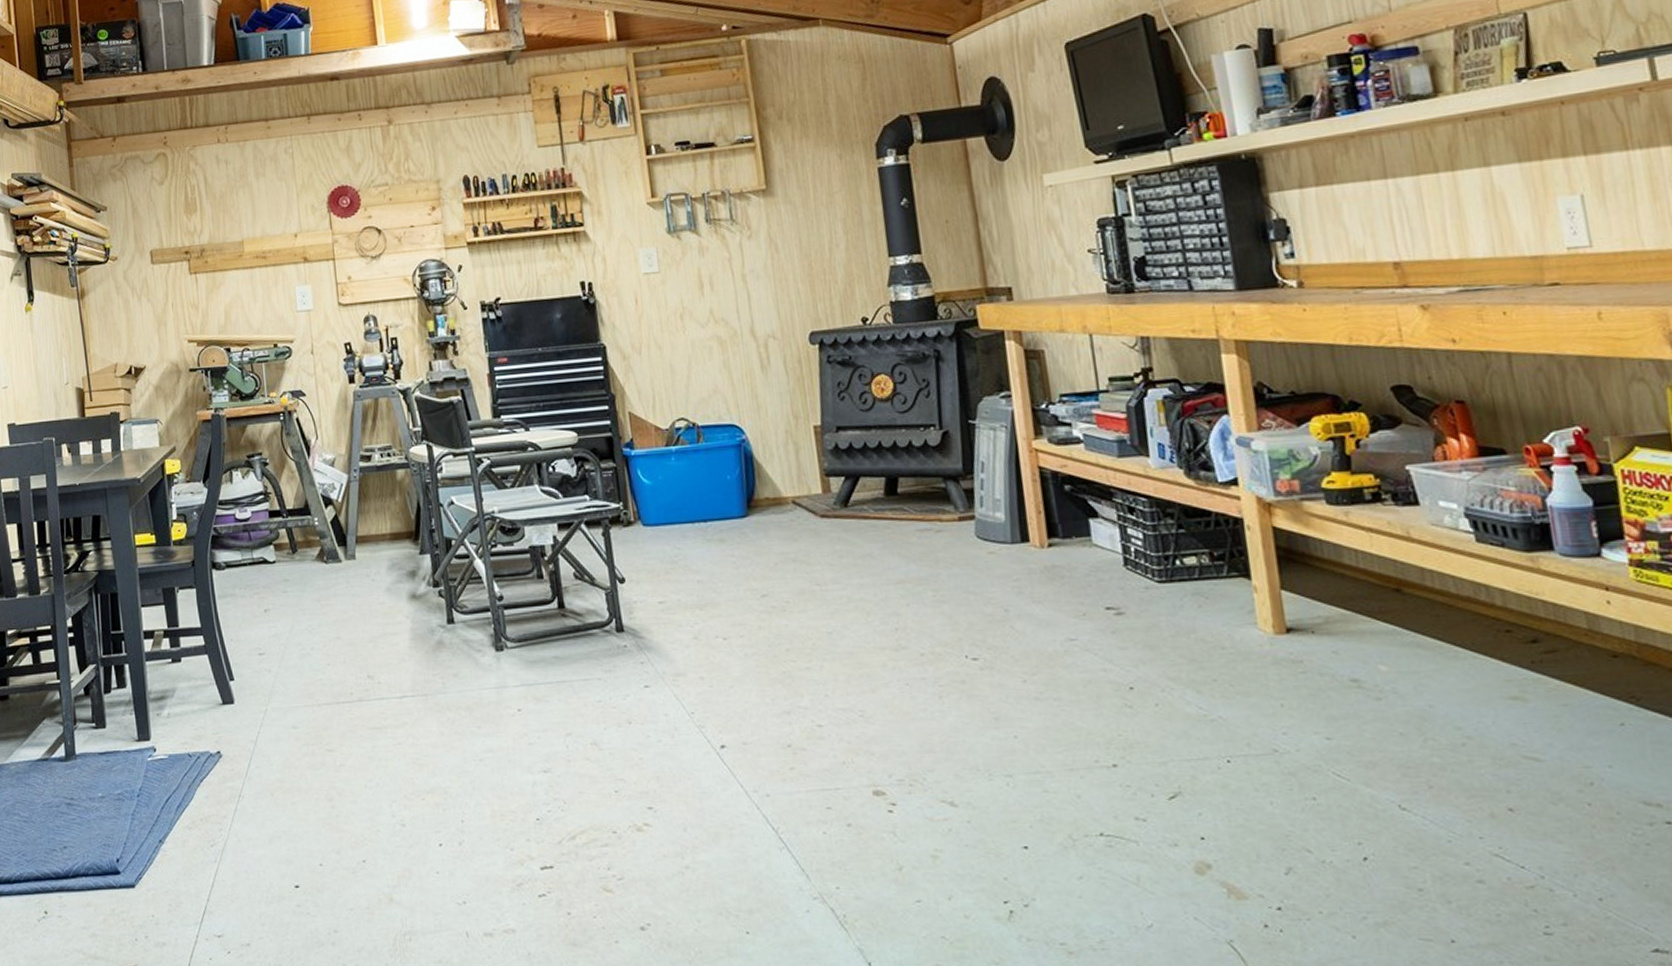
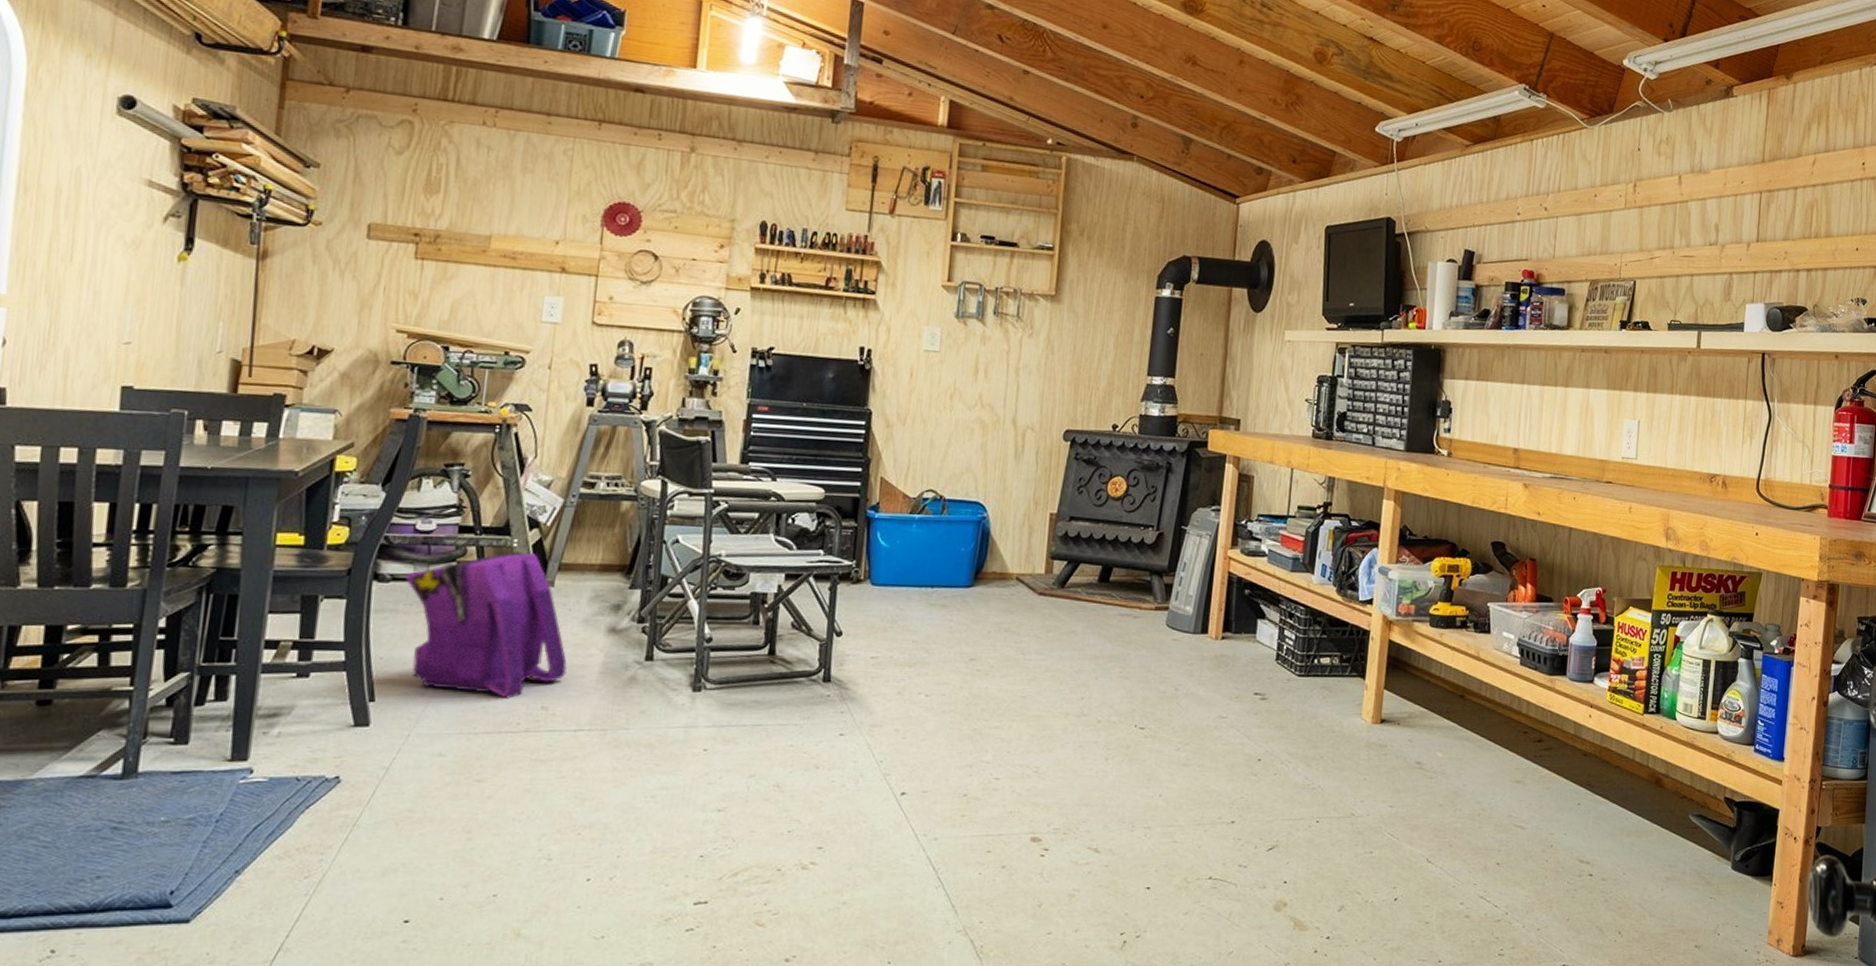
backpack: none [237,530,382,671] -> present [406,552,567,699]

